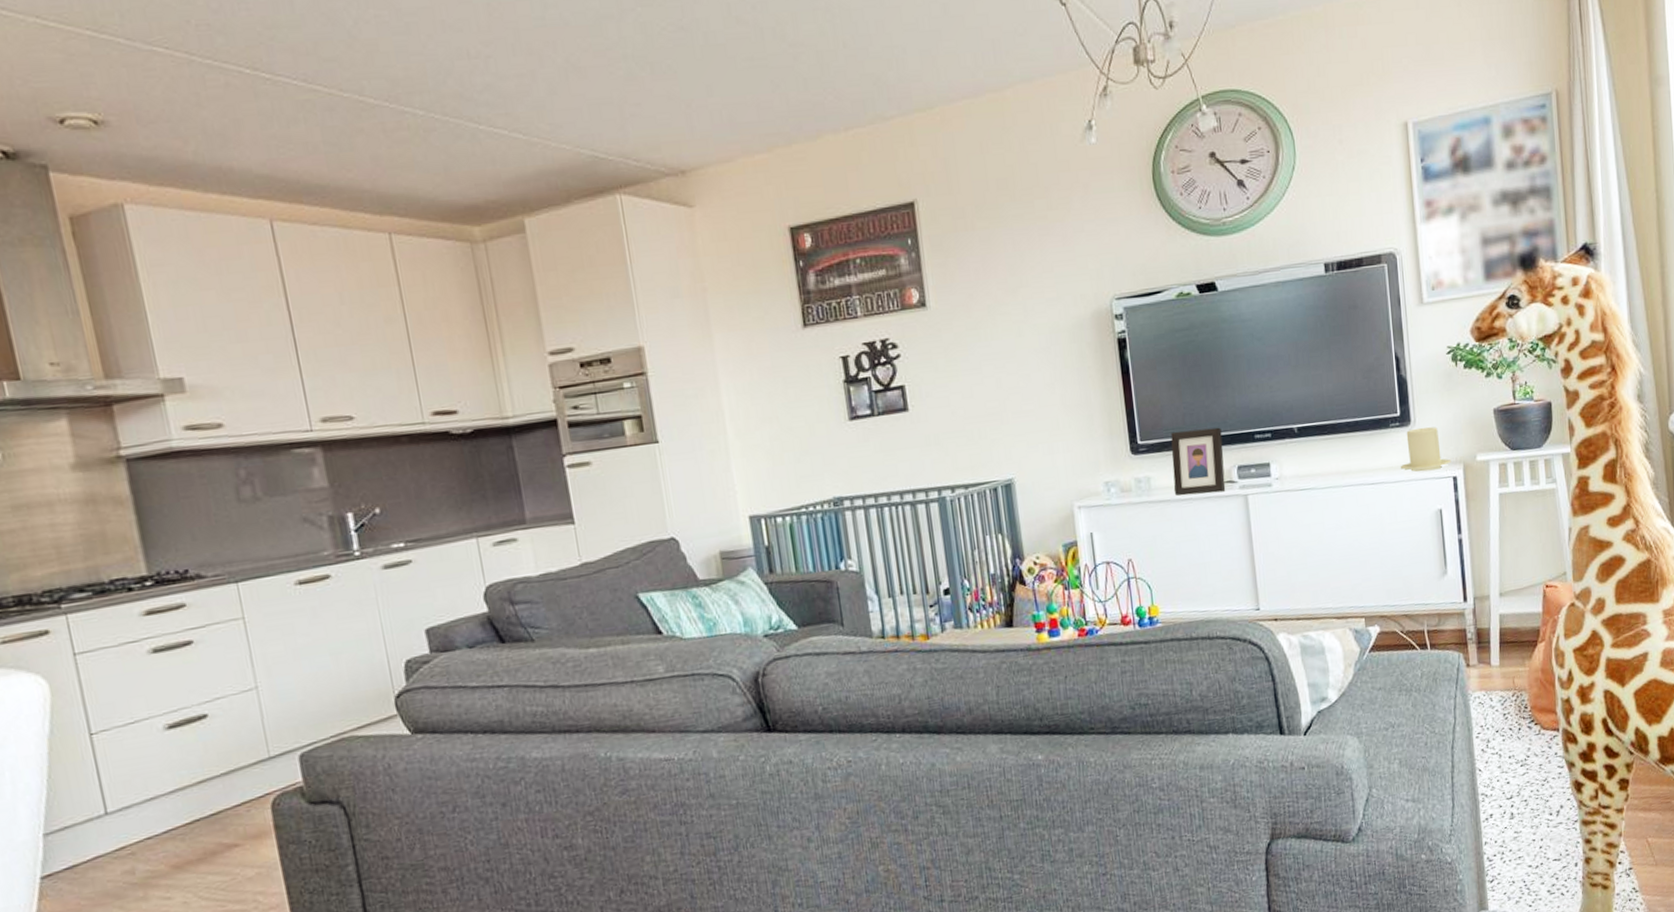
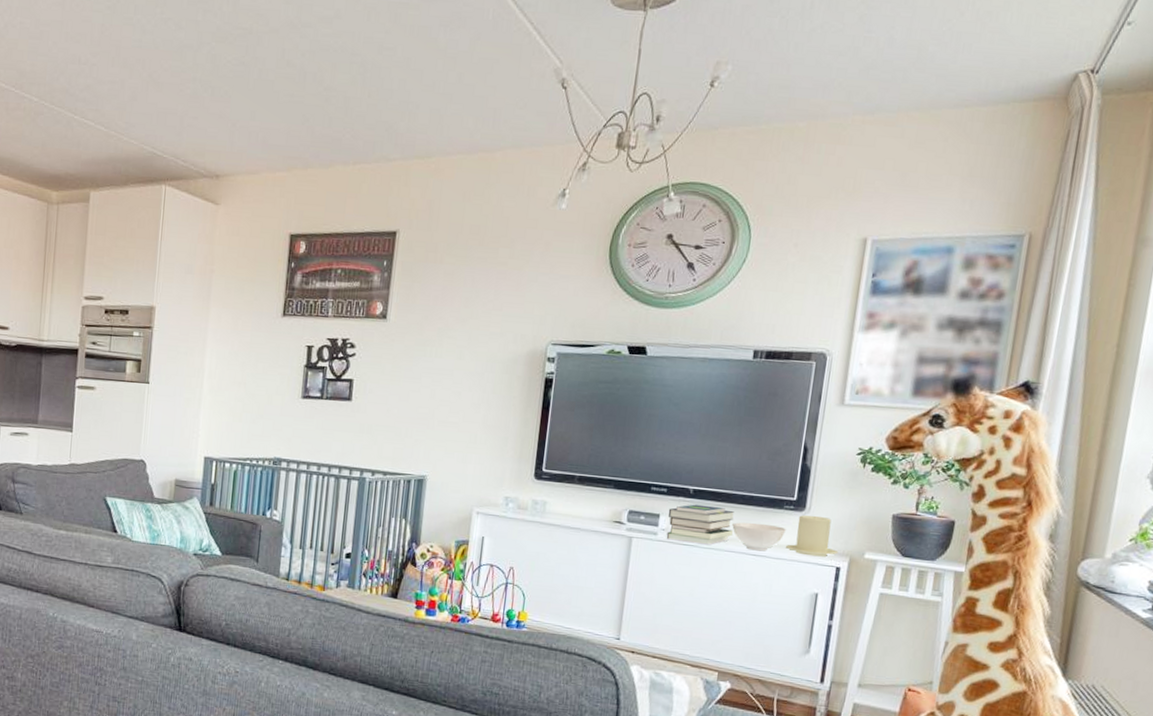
picture frame: present [1170,427,1226,497] -> none [565,469,622,530]
books: none [1277,441,1346,489] -> present [666,504,734,545]
bowl: none [1344,447,1397,480] -> present [732,522,786,552]

